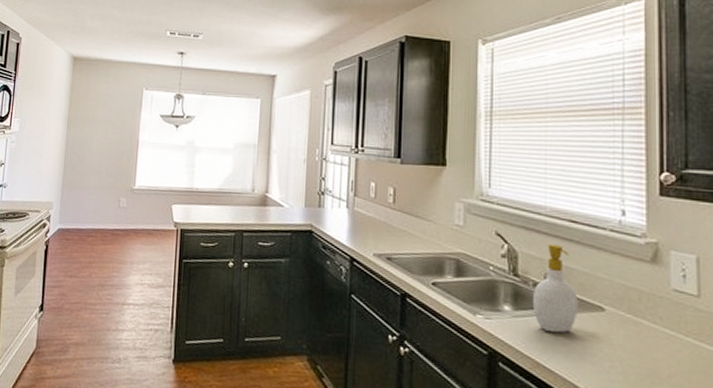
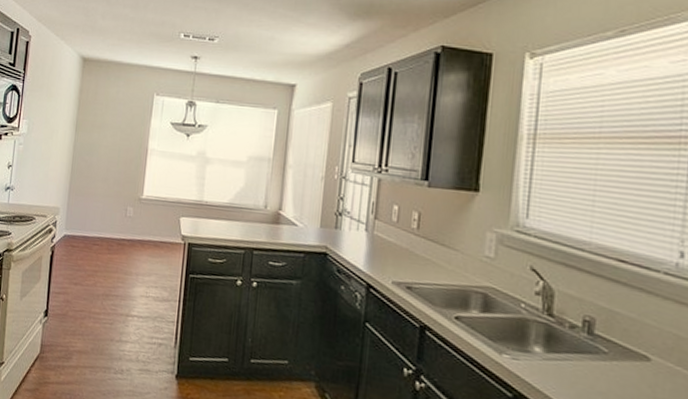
soap bottle: present [532,244,578,333] -> none [566,284,620,381]

